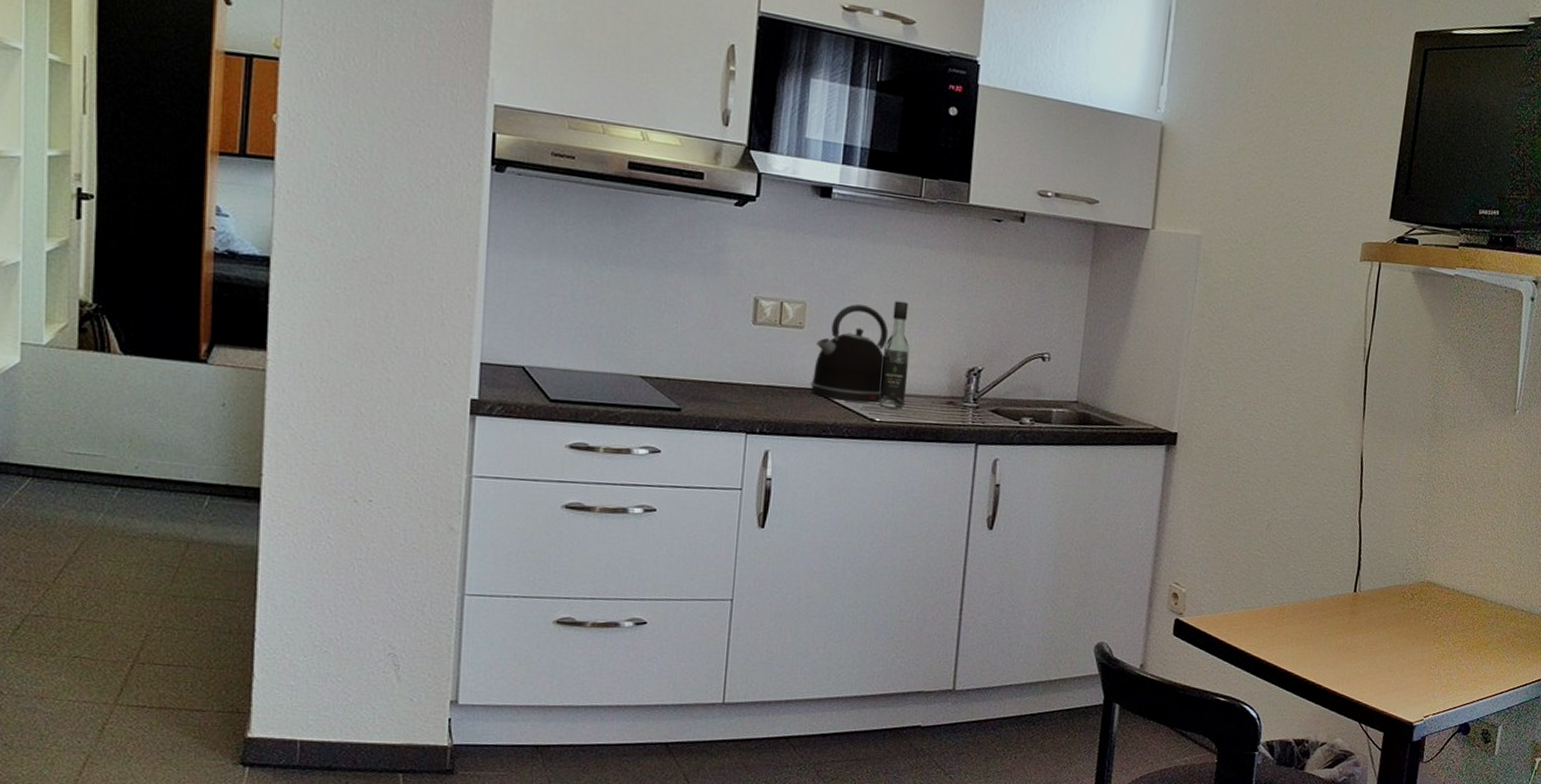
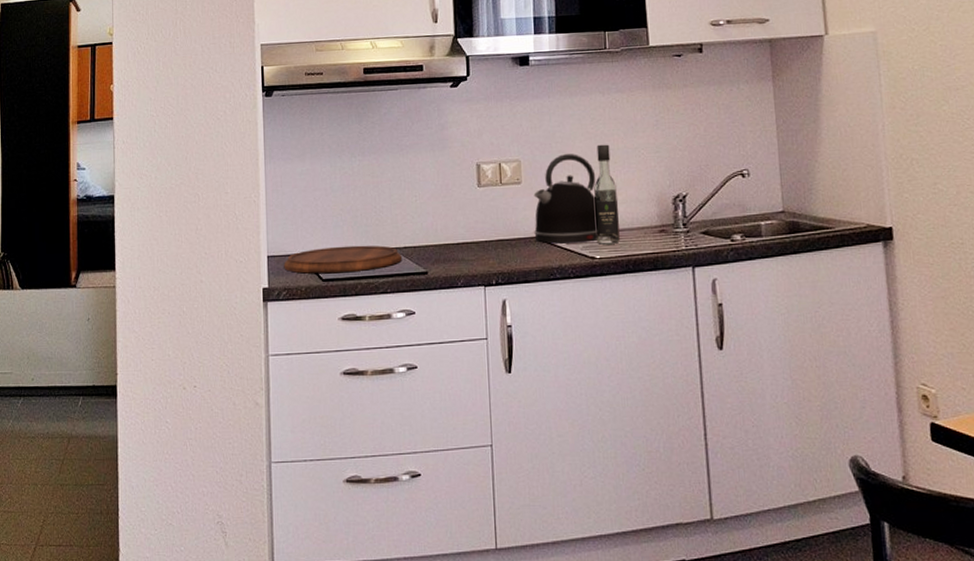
cutting board: none [501,363,653,397] -> present [284,245,403,274]

